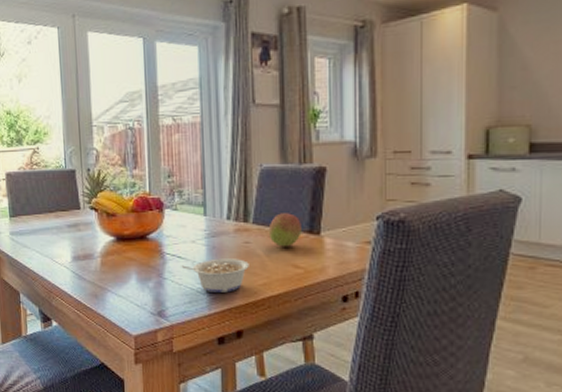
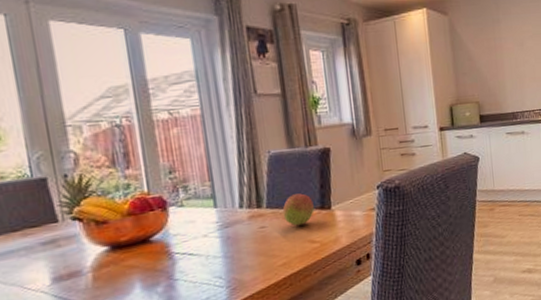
legume: present [181,258,249,293] -> none [193,244,267,284]

